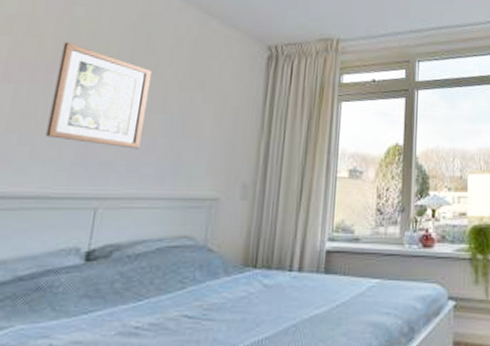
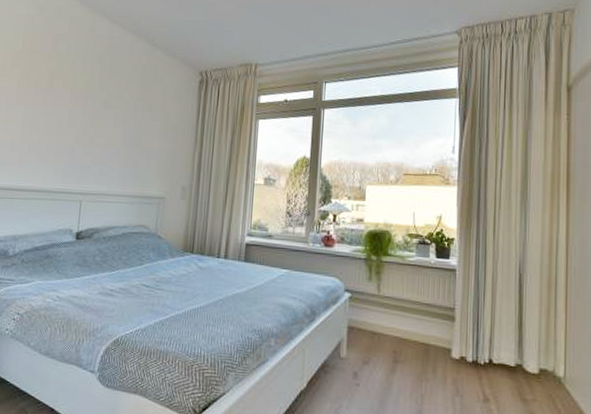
wall art: present [45,42,153,149] -> none [46,72,115,157]

